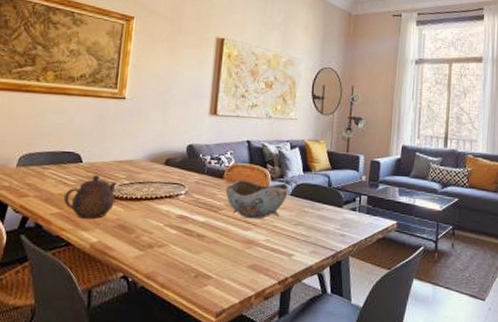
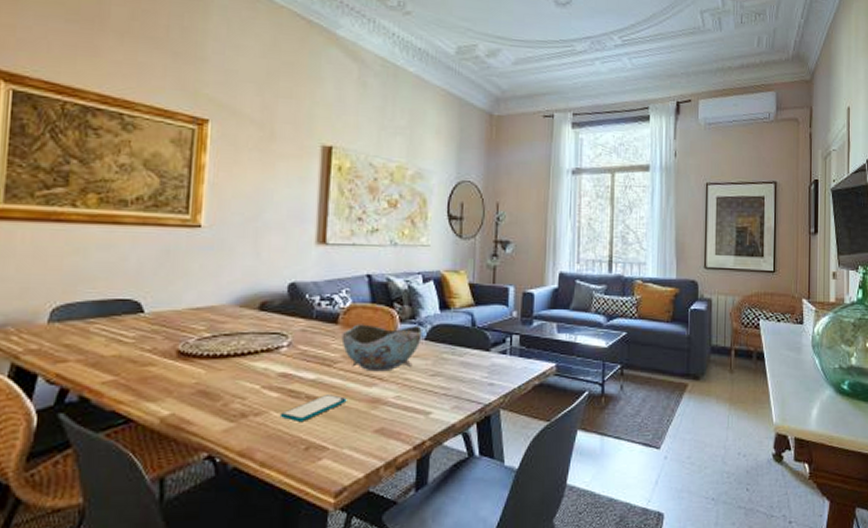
teapot: present [63,174,117,219] -> none [118,327,195,386]
smartphone: none [177,234,228,254] -> present [279,395,347,421]

